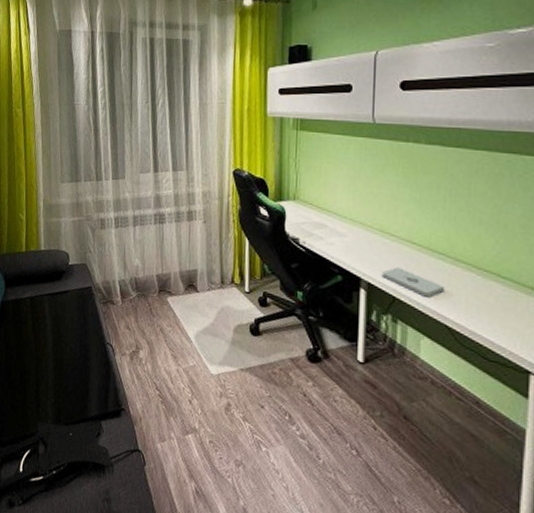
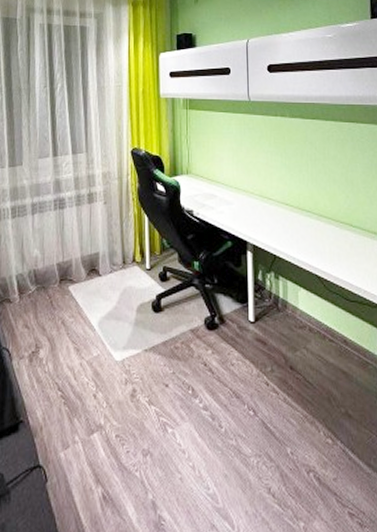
notepad: present [382,267,446,297] -> none [264,228,314,252]

